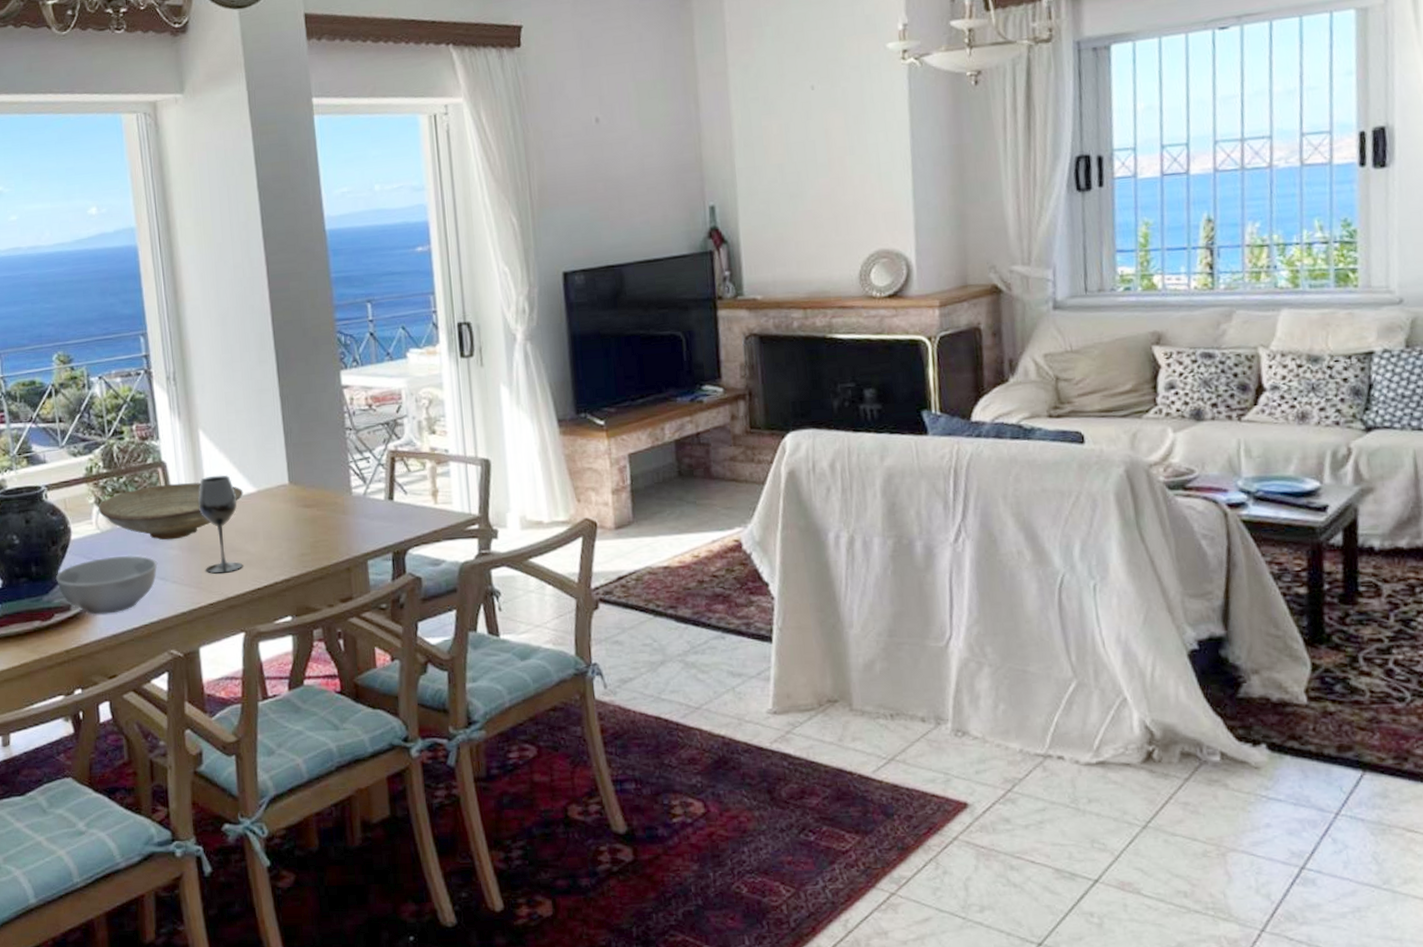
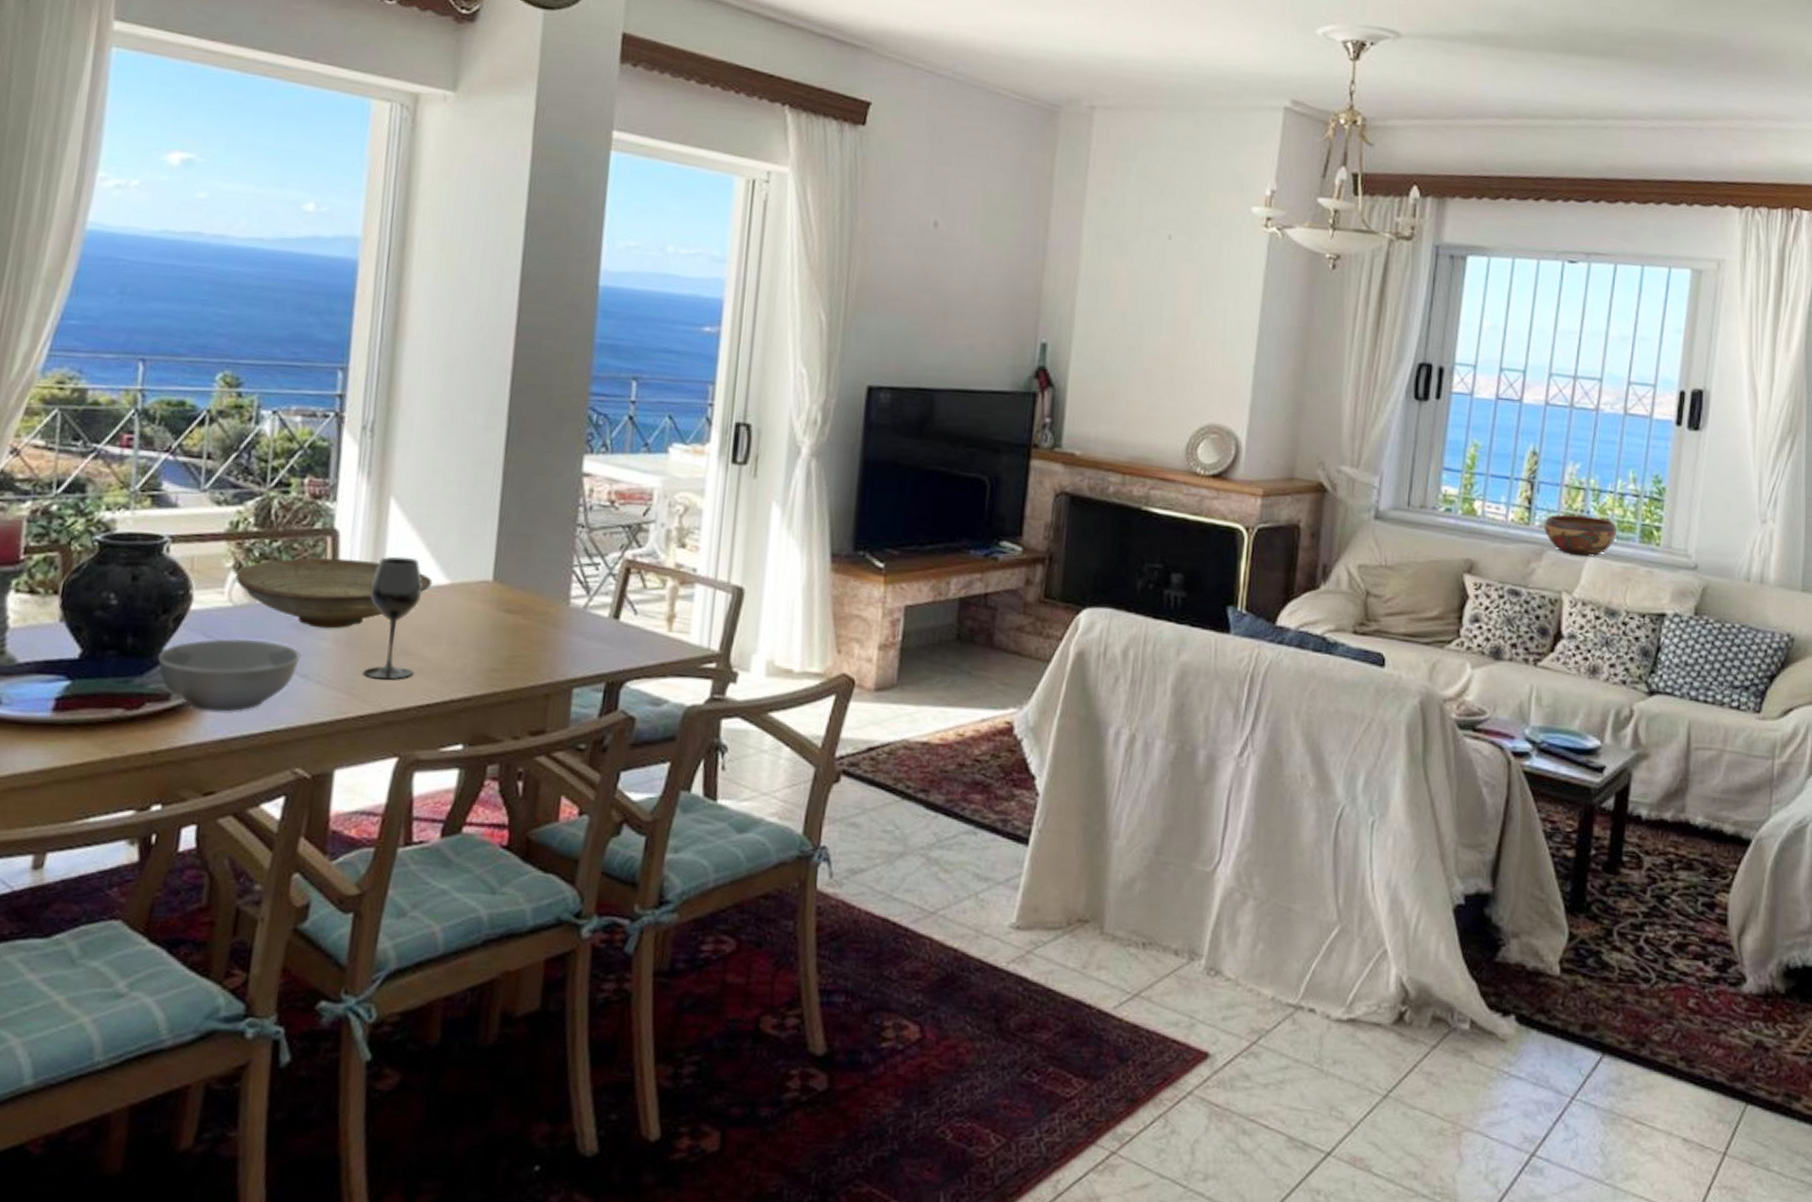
decorative bowl: none [1229,270,1310,310] -> present [1543,514,1618,556]

